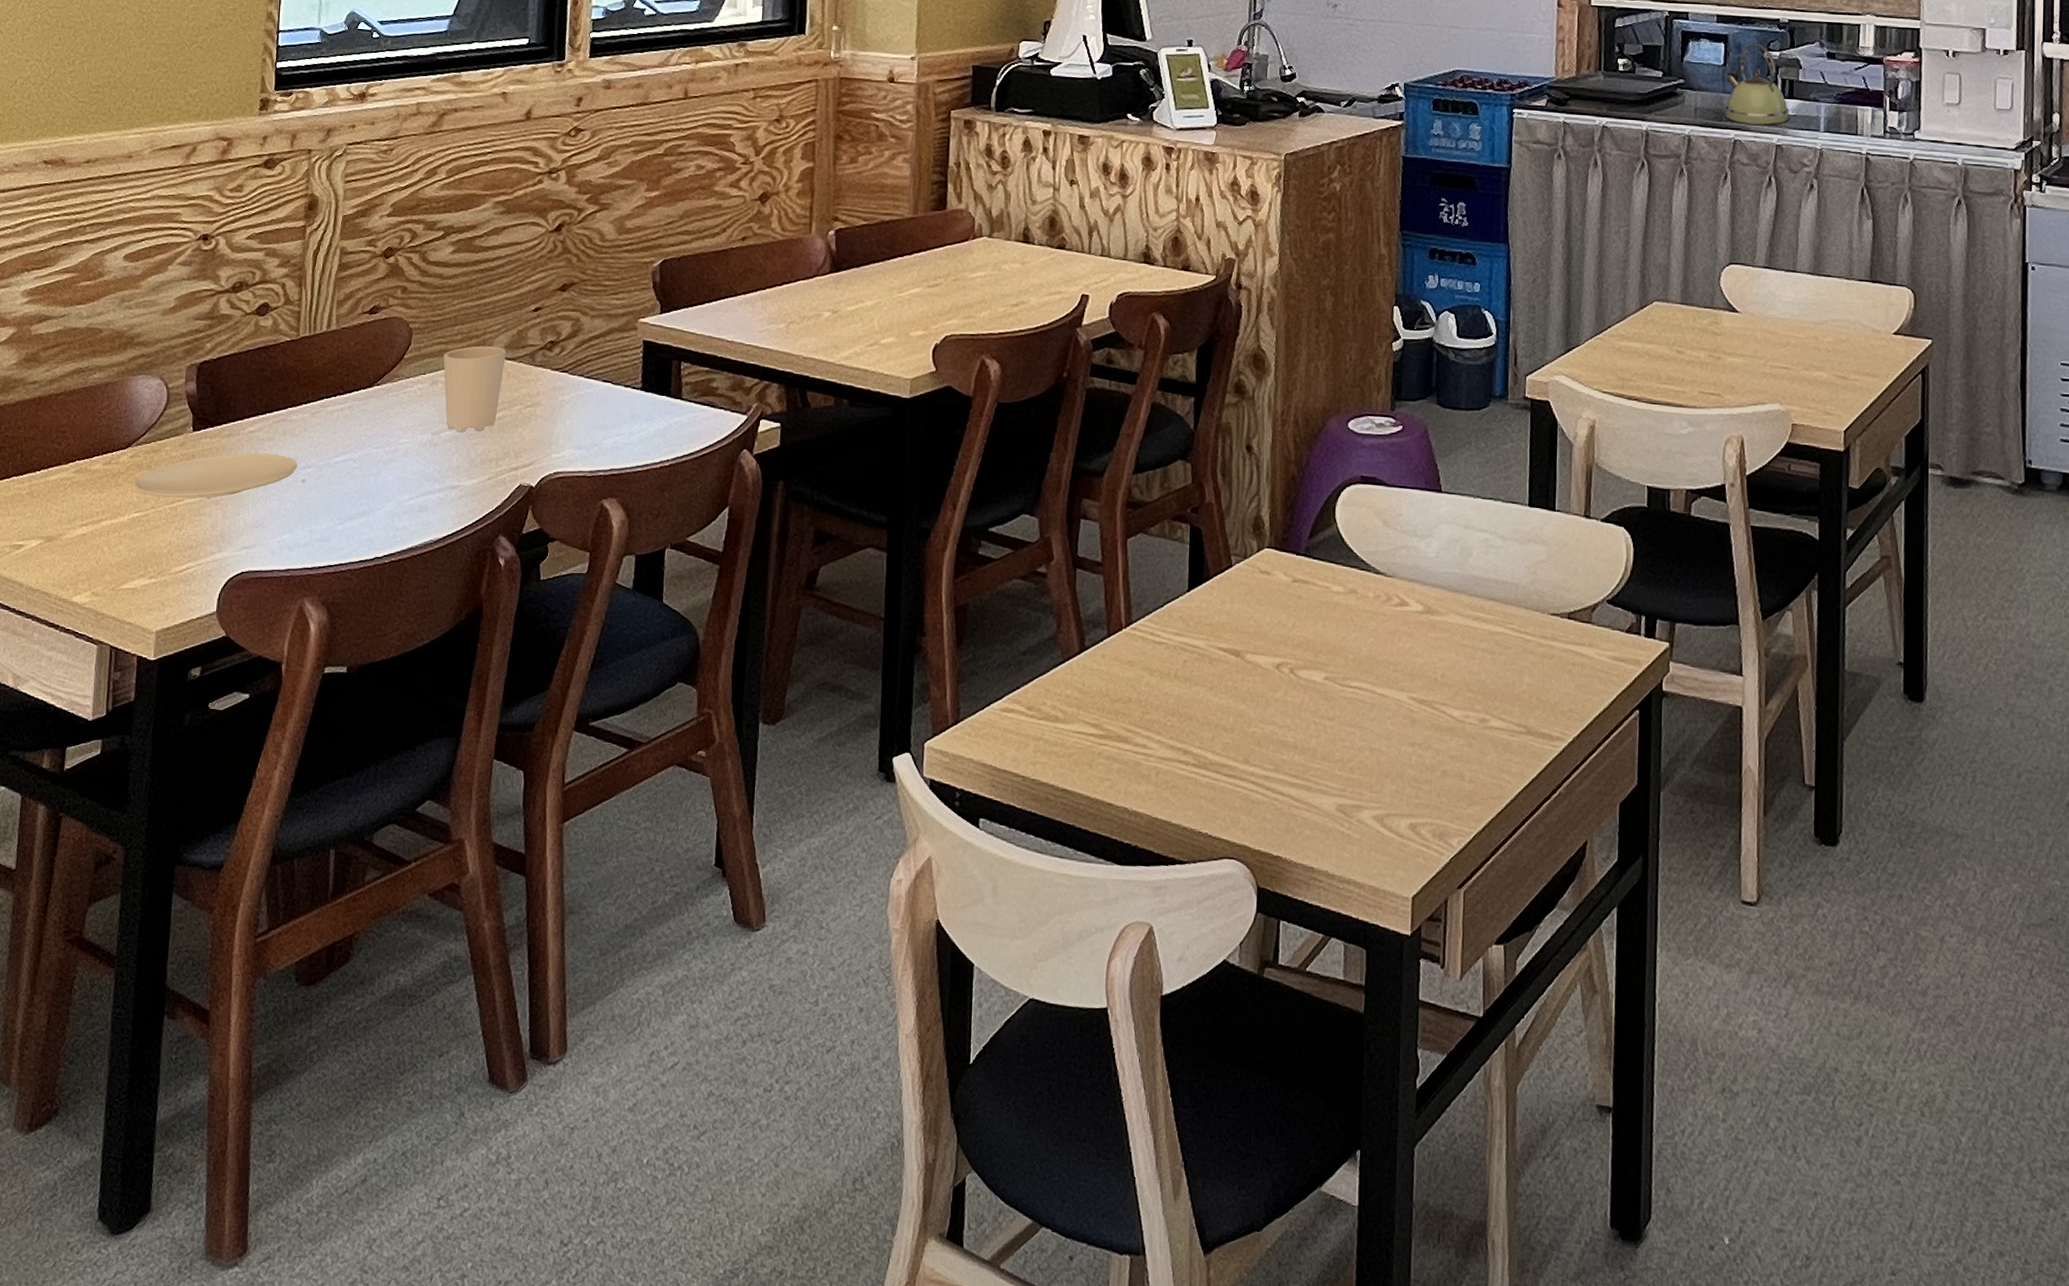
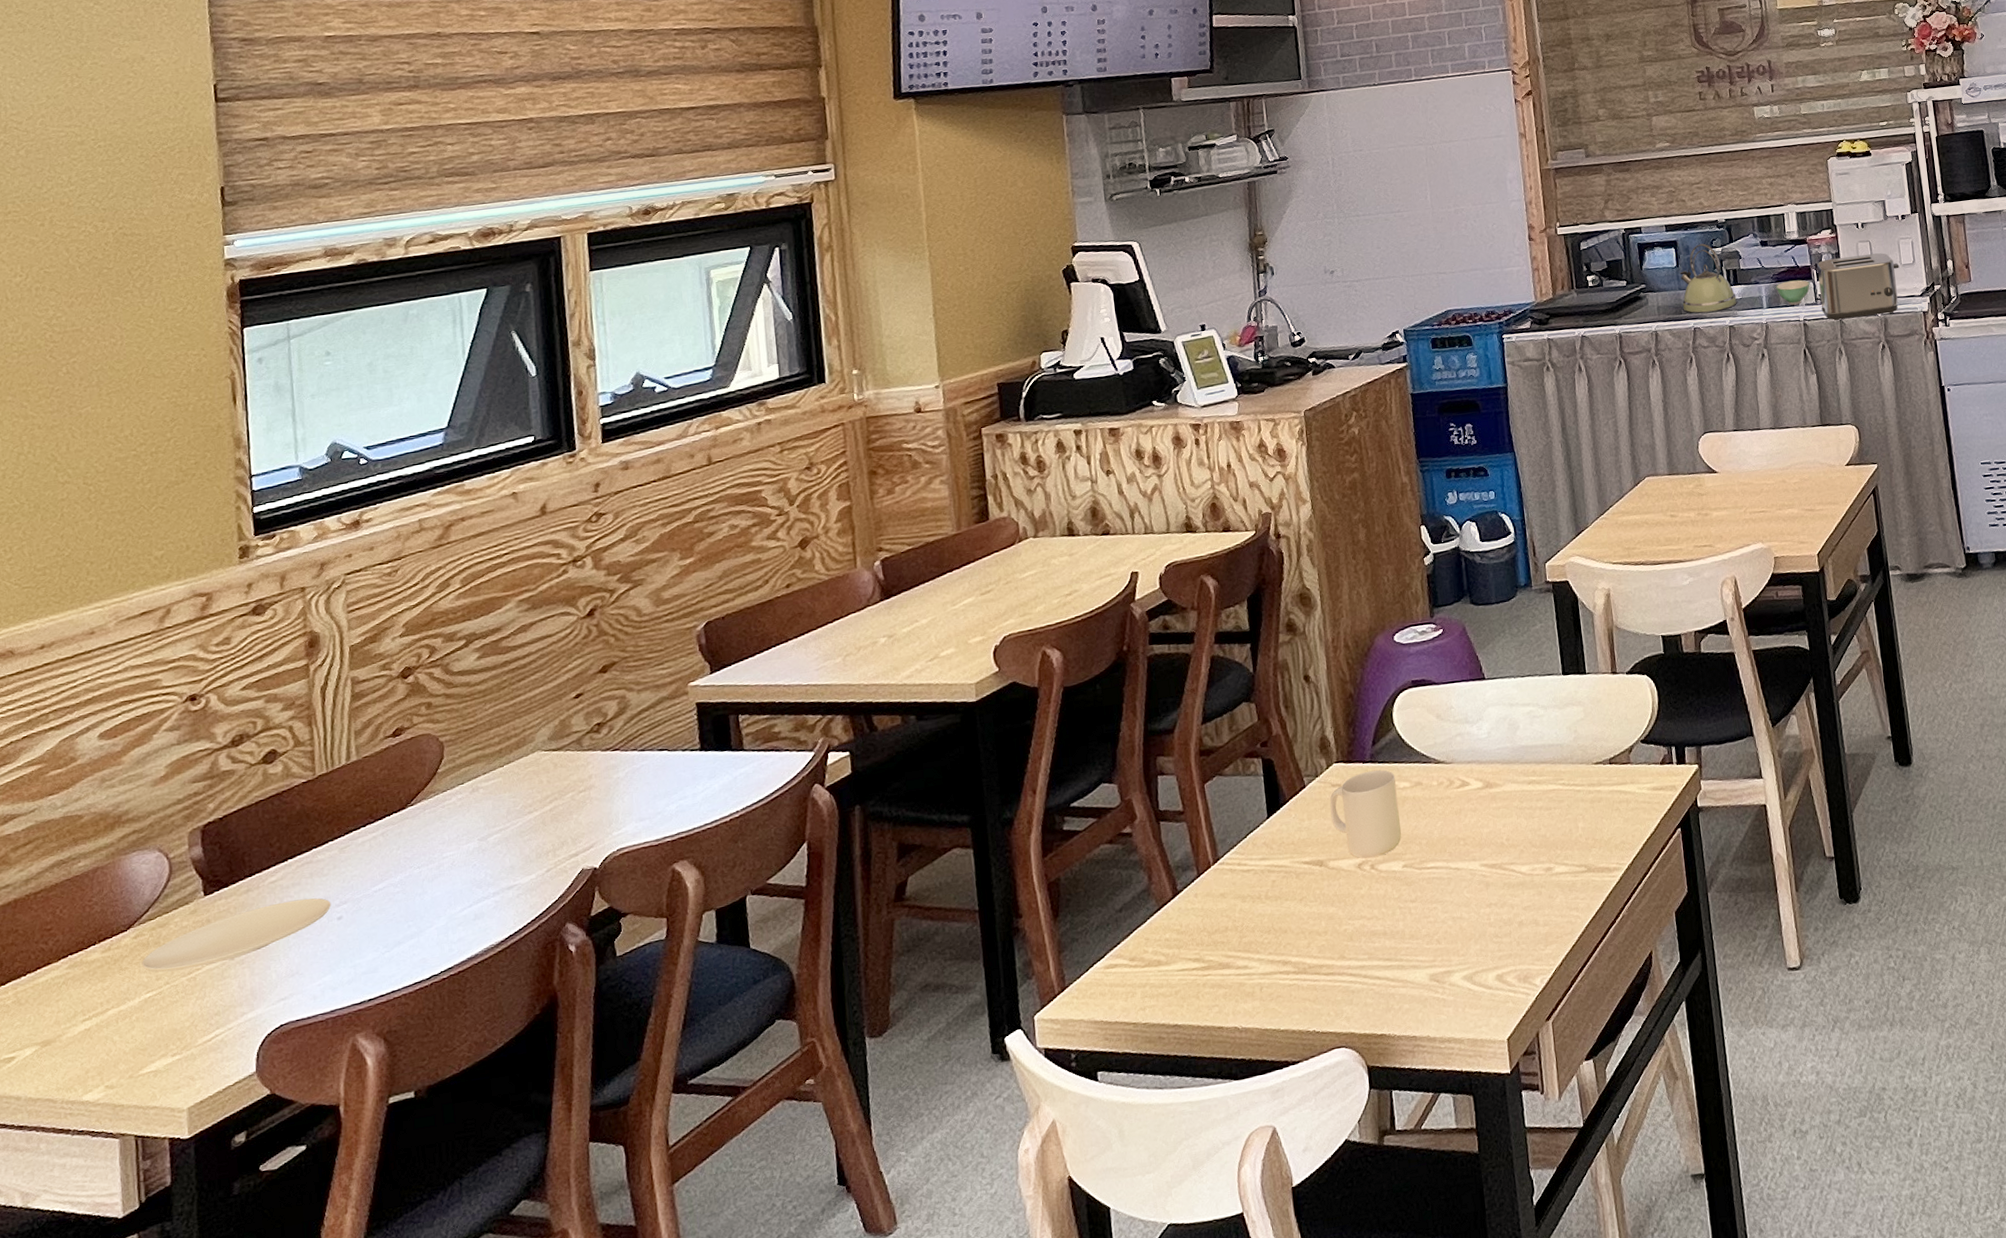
cup: present [443,346,507,433] -> none [481,740,551,833]
cup: none [1255,564,1330,661] -> present [1329,769,1401,859]
bowl: none [1837,104,1880,134] -> present [1775,279,1810,305]
toaster: none [1890,87,1992,164] -> present [1817,253,1899,320]

